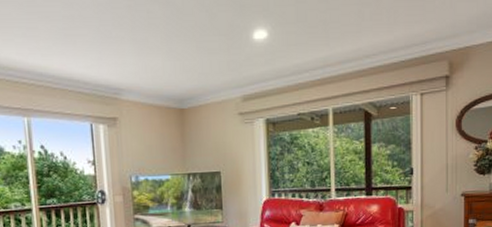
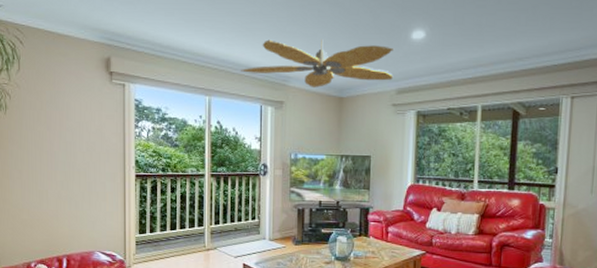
ceiling fan: none [62,44,238,100] -> present [240,39,393,87]

